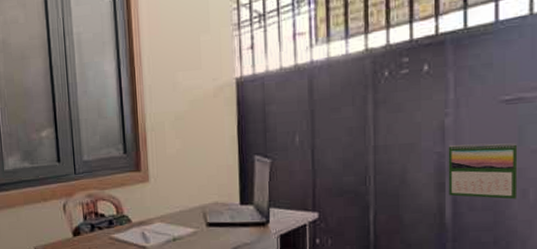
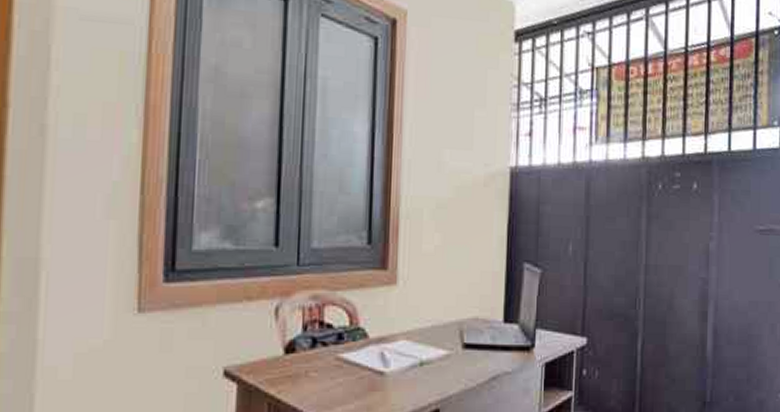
calendar: present [448,143,518,200] -> none [710,272,769,334]

